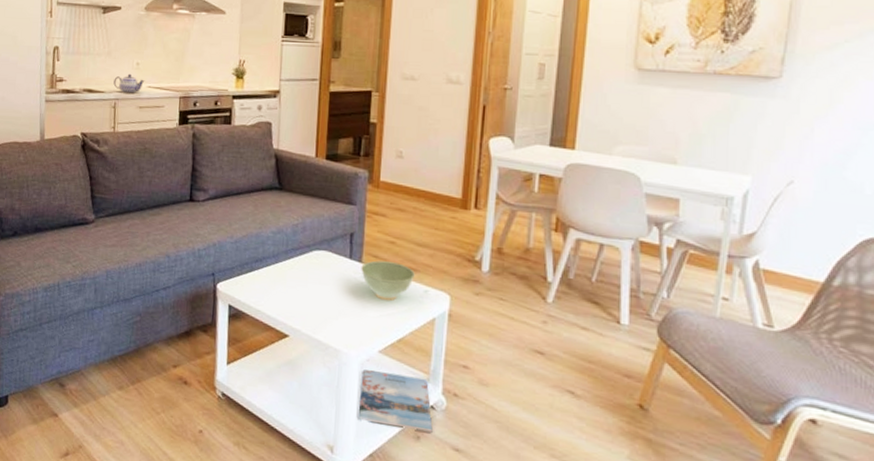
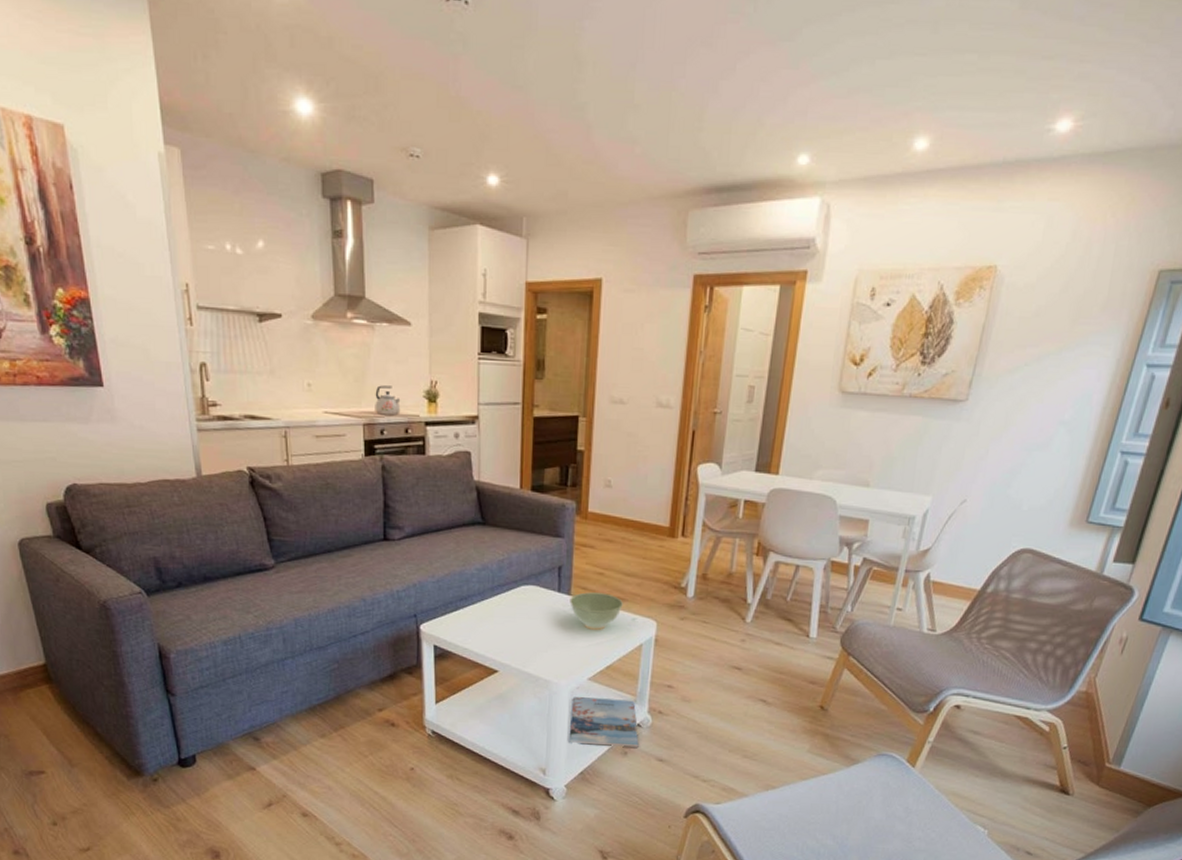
teapot: present [113,73,145,95] -> none [281,396,320,422]
kettle: none [190,64,213,91] -> present [375,385,401,417]

